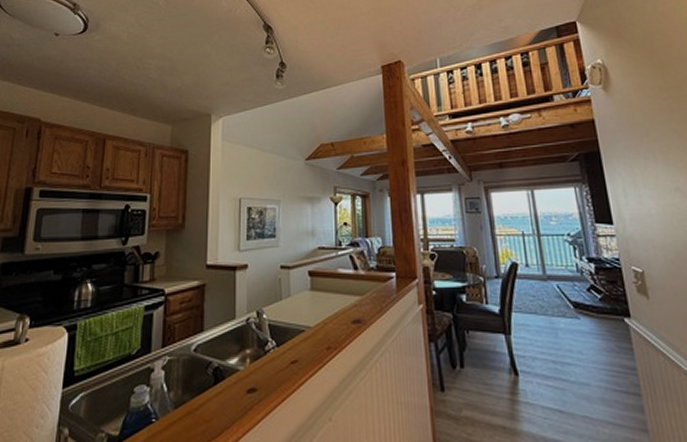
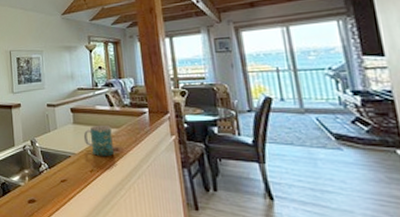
mug: none [321,291,355,331] -> present [83,124,114,157]

